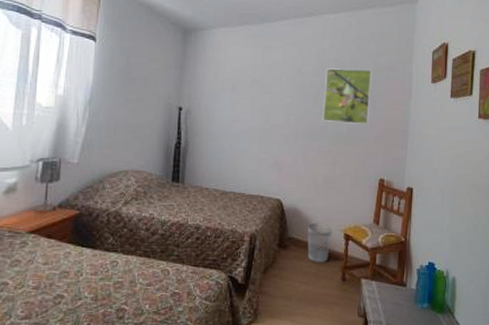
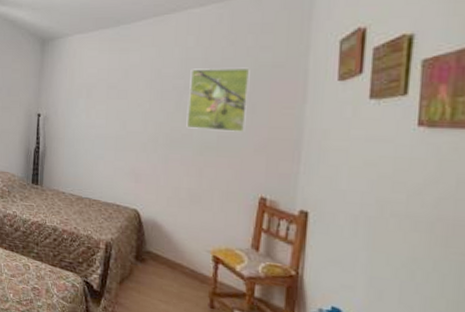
wastebasket: present [307,222,332,263] -> none [168,239,198,285]

